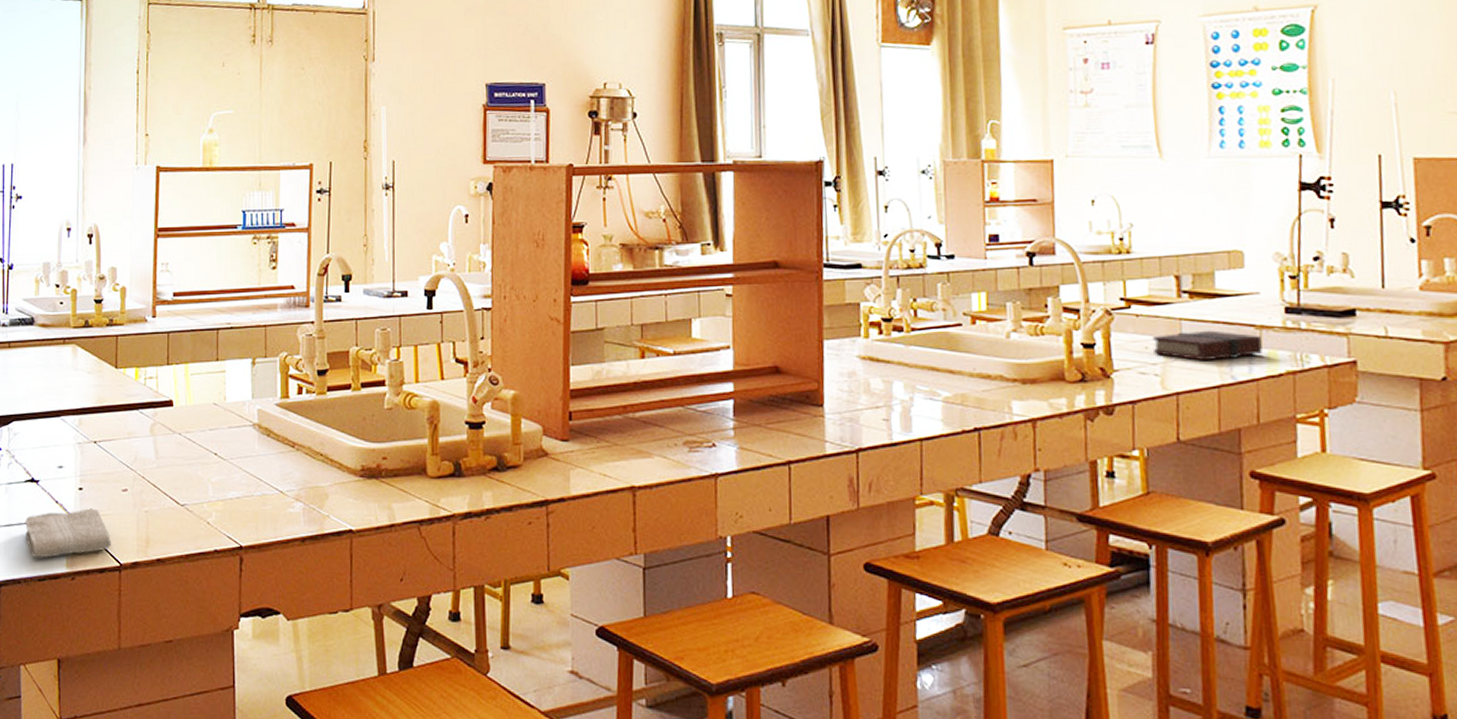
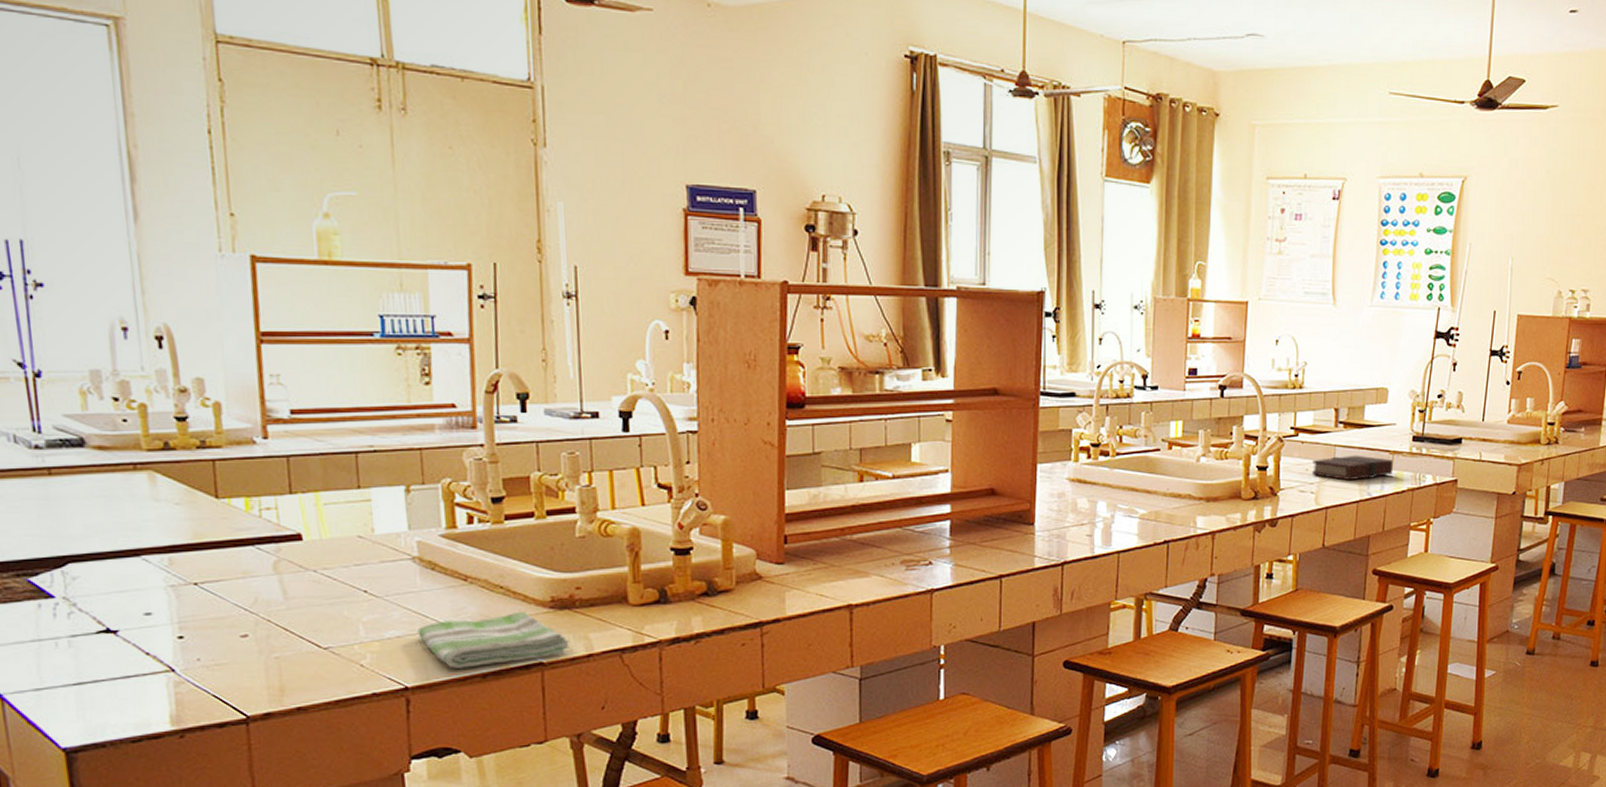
washcloth: present [25,508,112,559] -> none [103,658,233,718]
dish towel: none [253,478,375,531] -> present [417,611,569,668]

